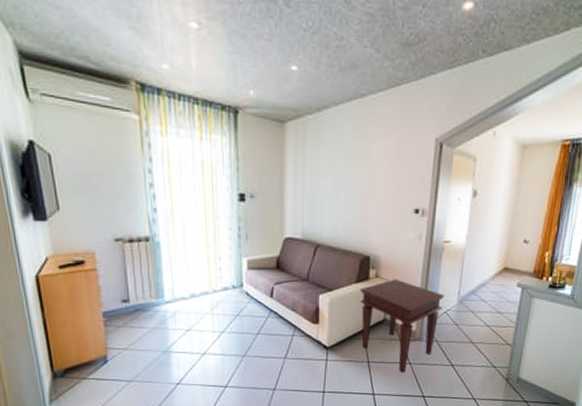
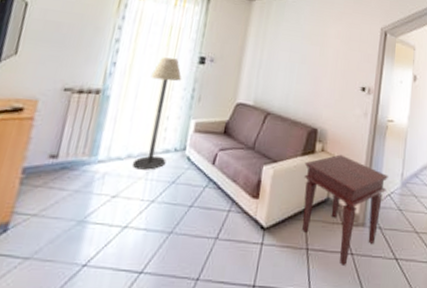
floor lamp: none [192,198,227,306] -> present [132,57,182,170]

